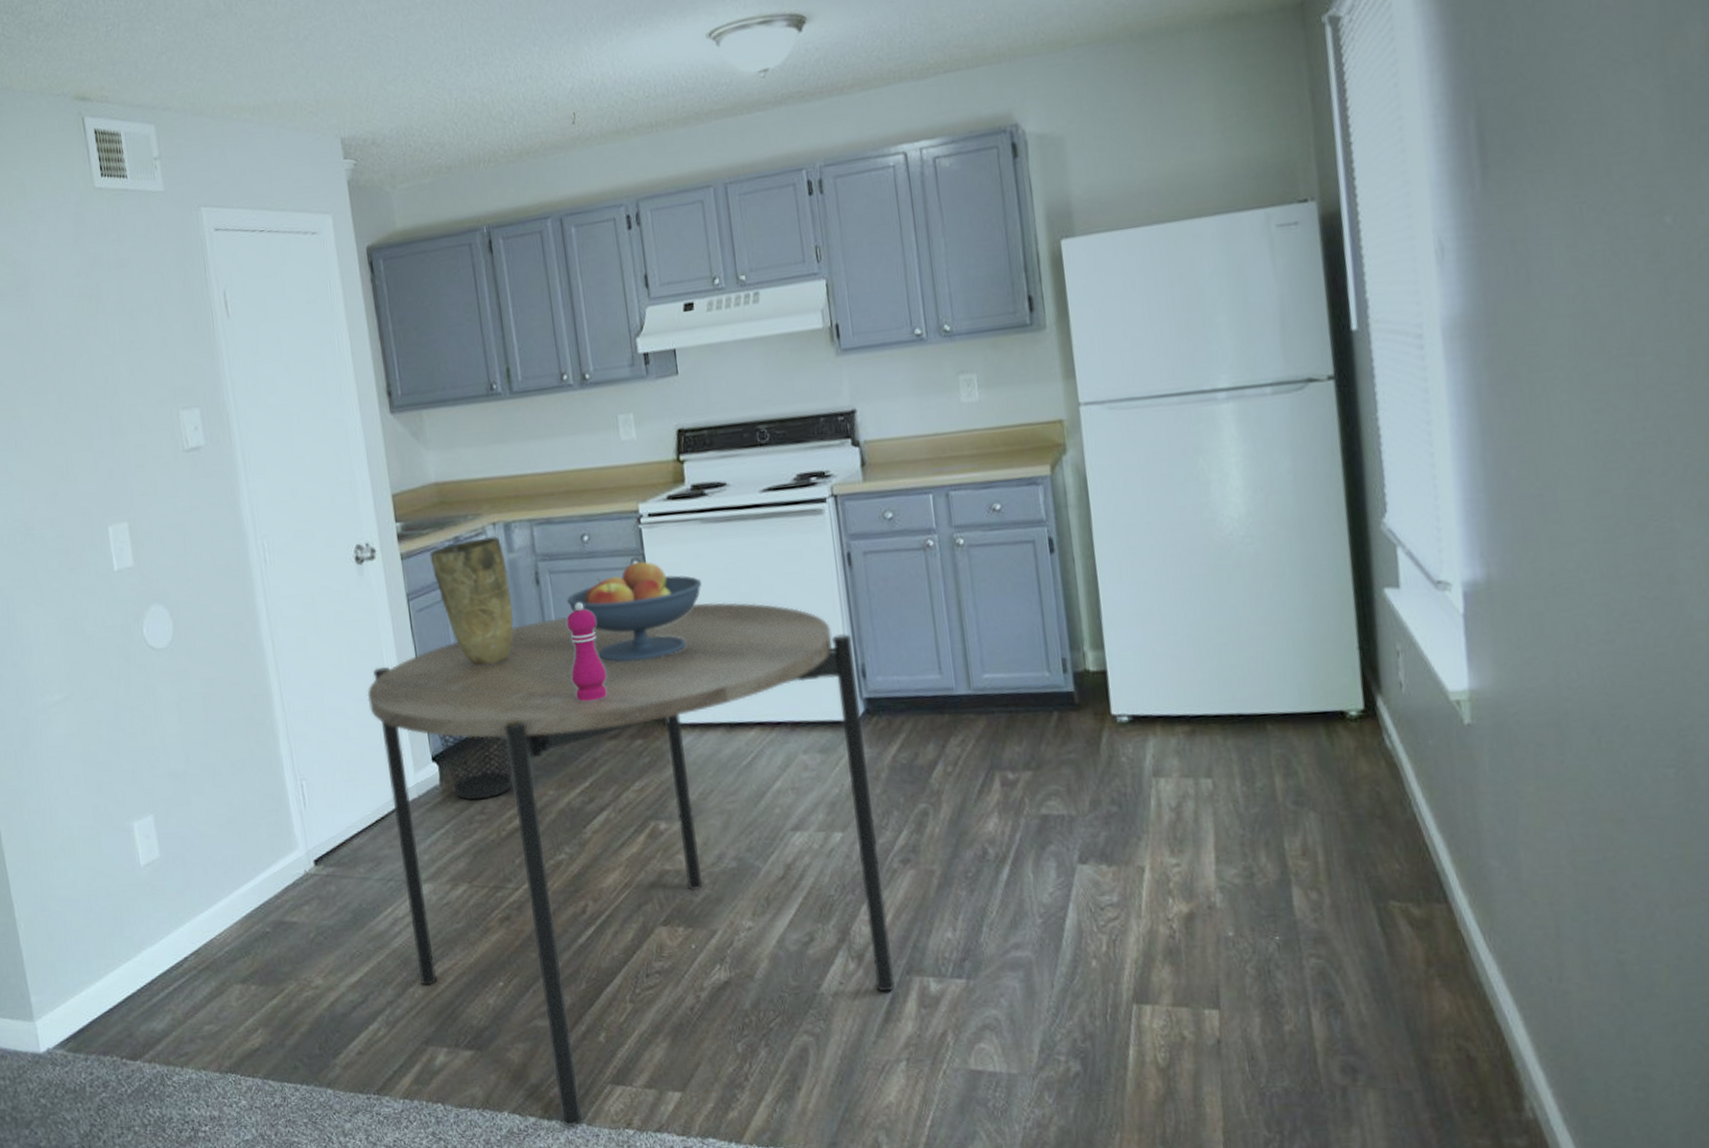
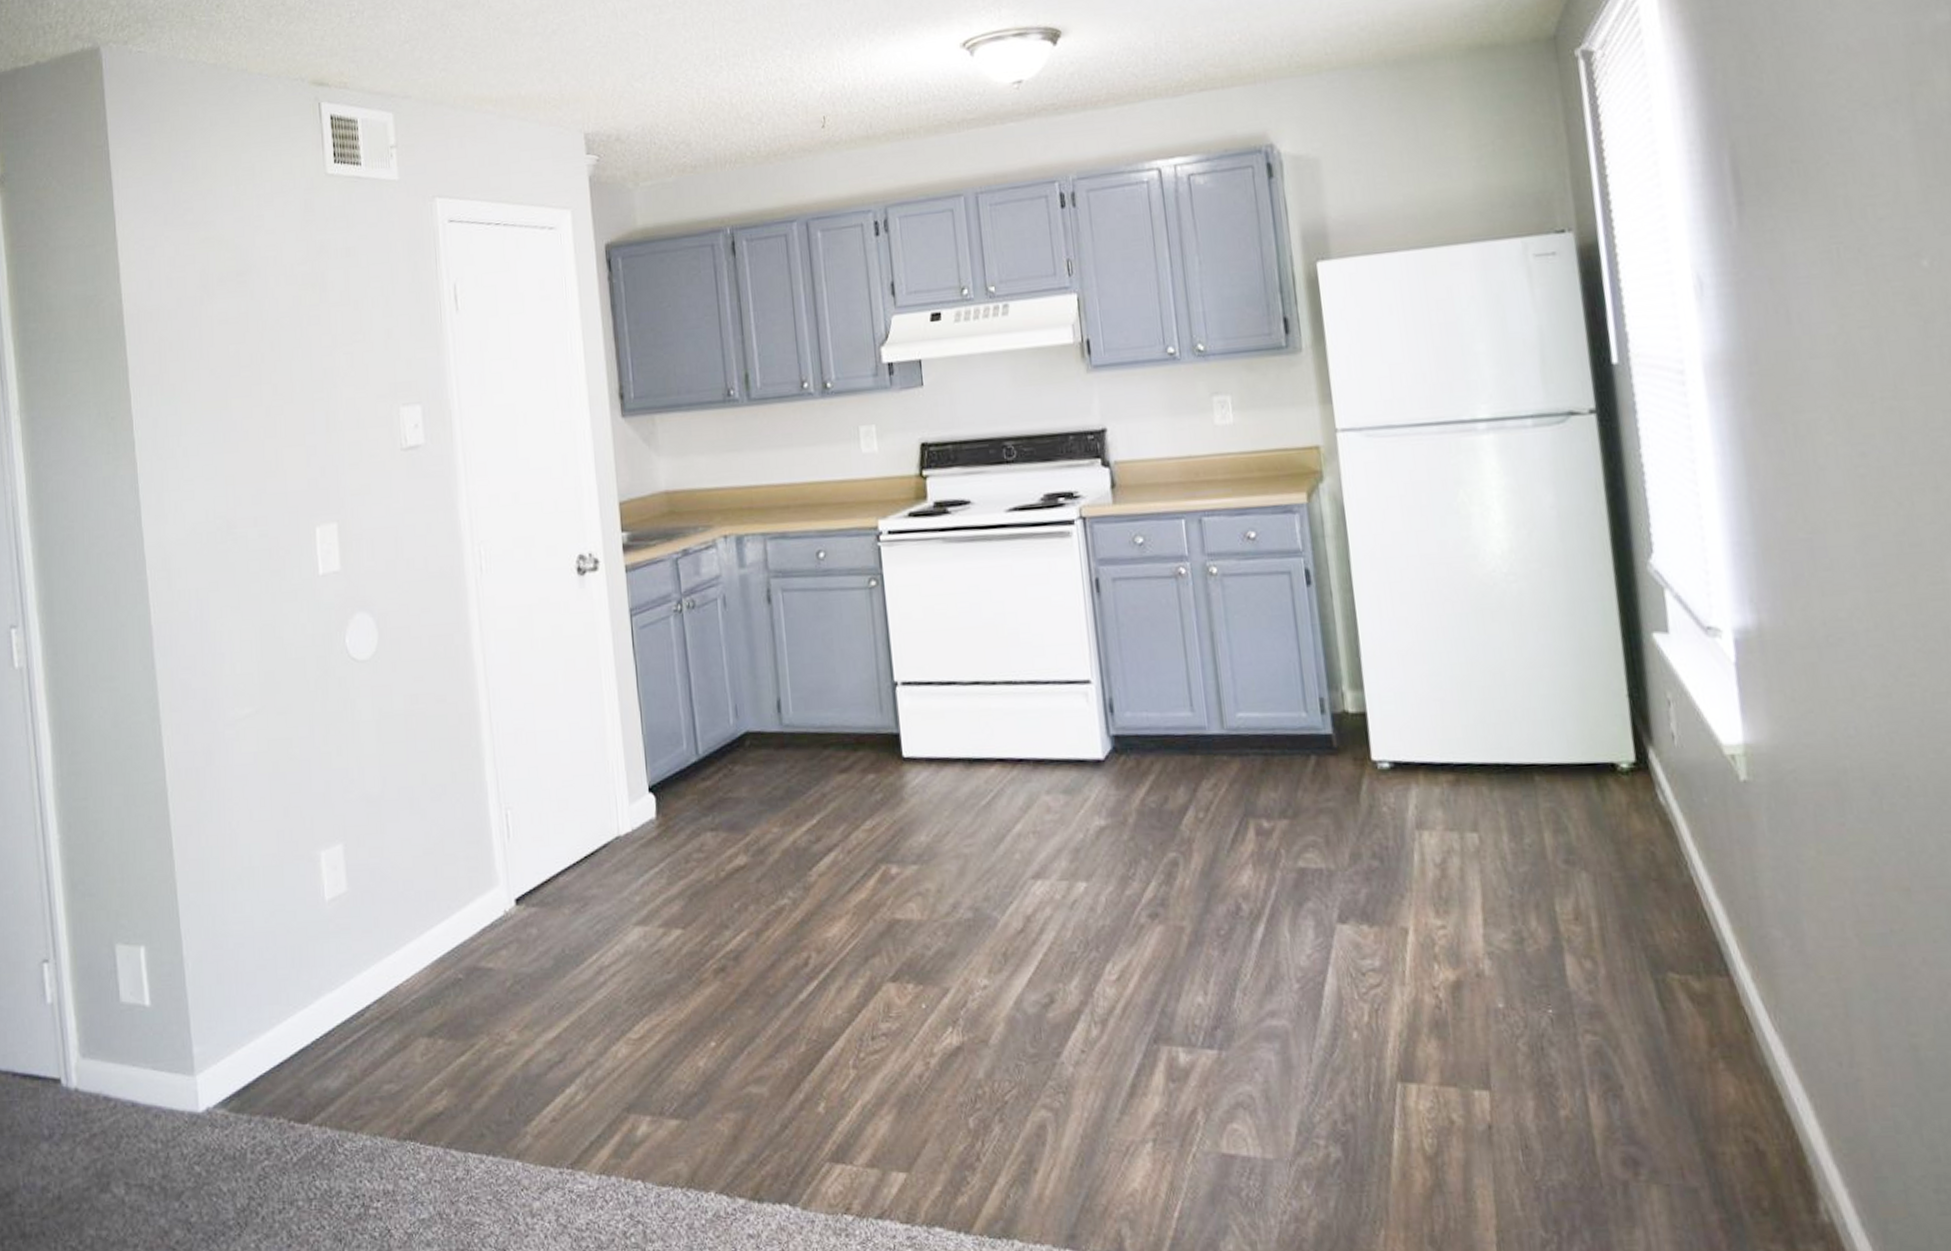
dining table: present [367,603,896,1128] -> none [582,628,1142,1212]
vase: present [429,536,514,666] -> none [656,549,742,689]
wastebasket: present [438,734,513,800] -> none [657,762,735,836]
pepper mill: present [566,602,608,702] -> none [798,623,840,731]
fruit bowl: present [567,559,703,662] -> none [800,579,943,689]

